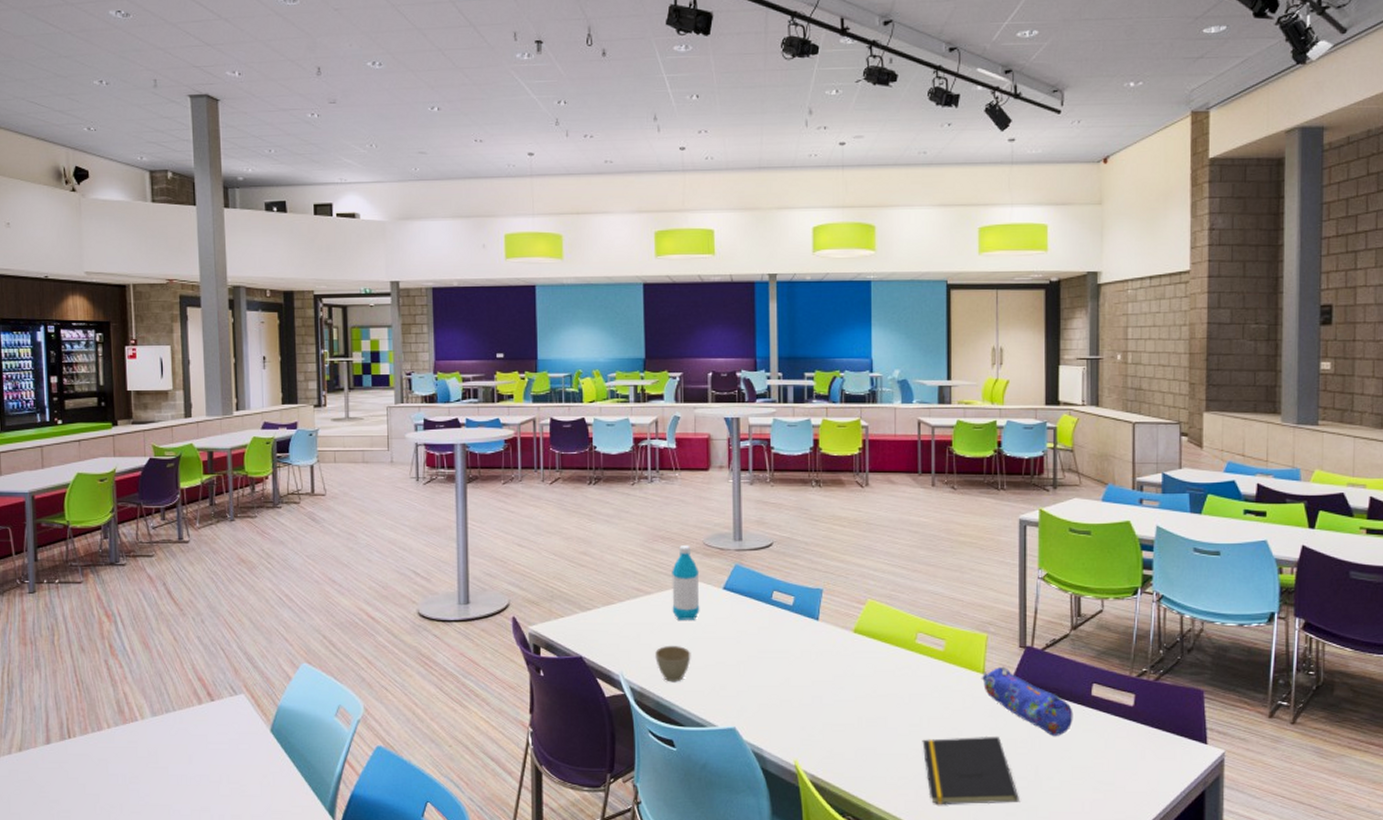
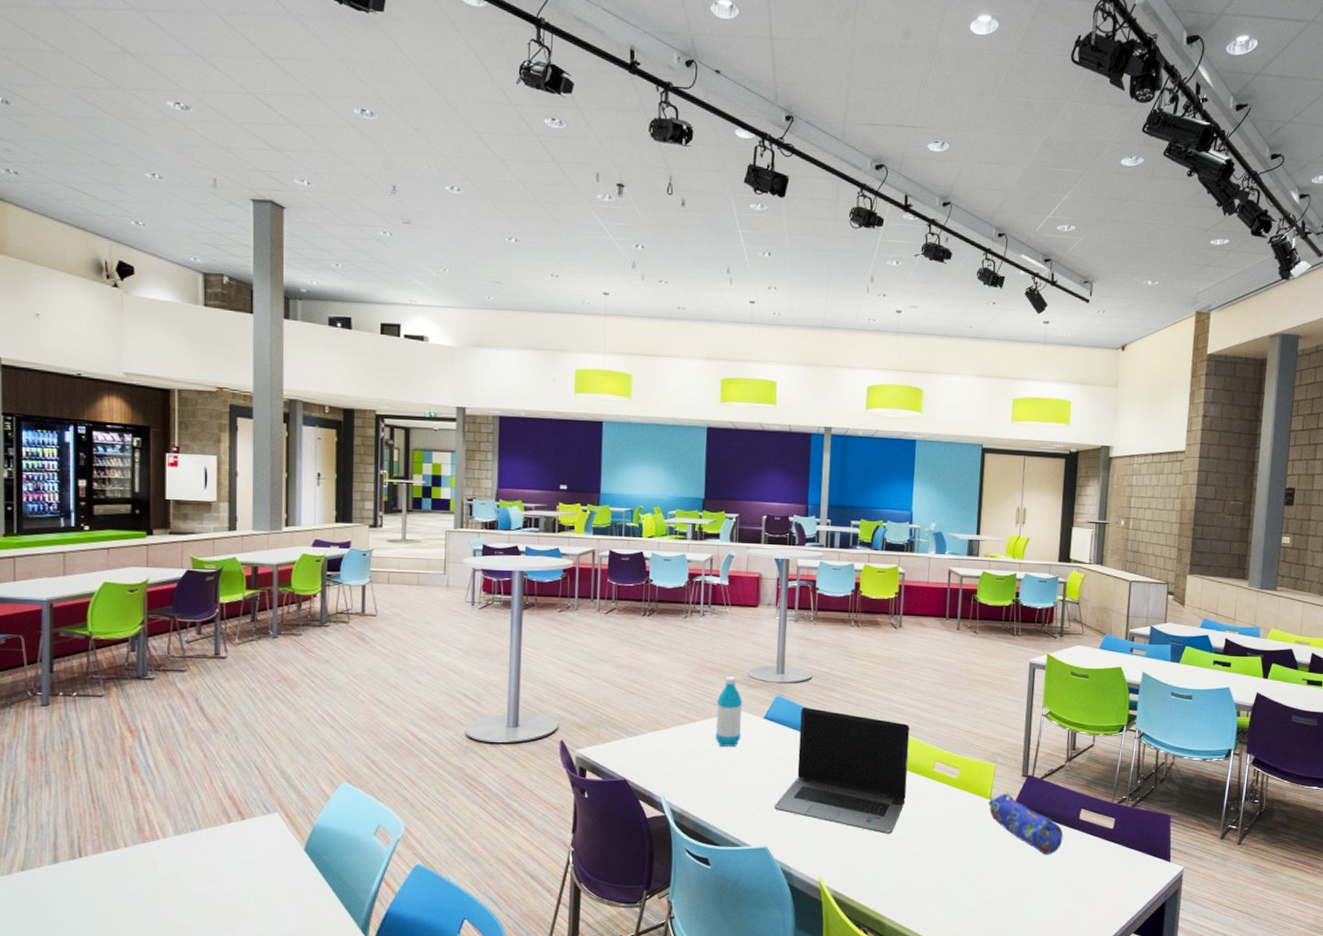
cup: present [655,645,691,682] -> none [696,770,730,805]
laptop computer: none [741,575,886,713] -> present [774,707,910,834]
notepad: present [922,736,1019,805] -> none [933,854,1013,917]

